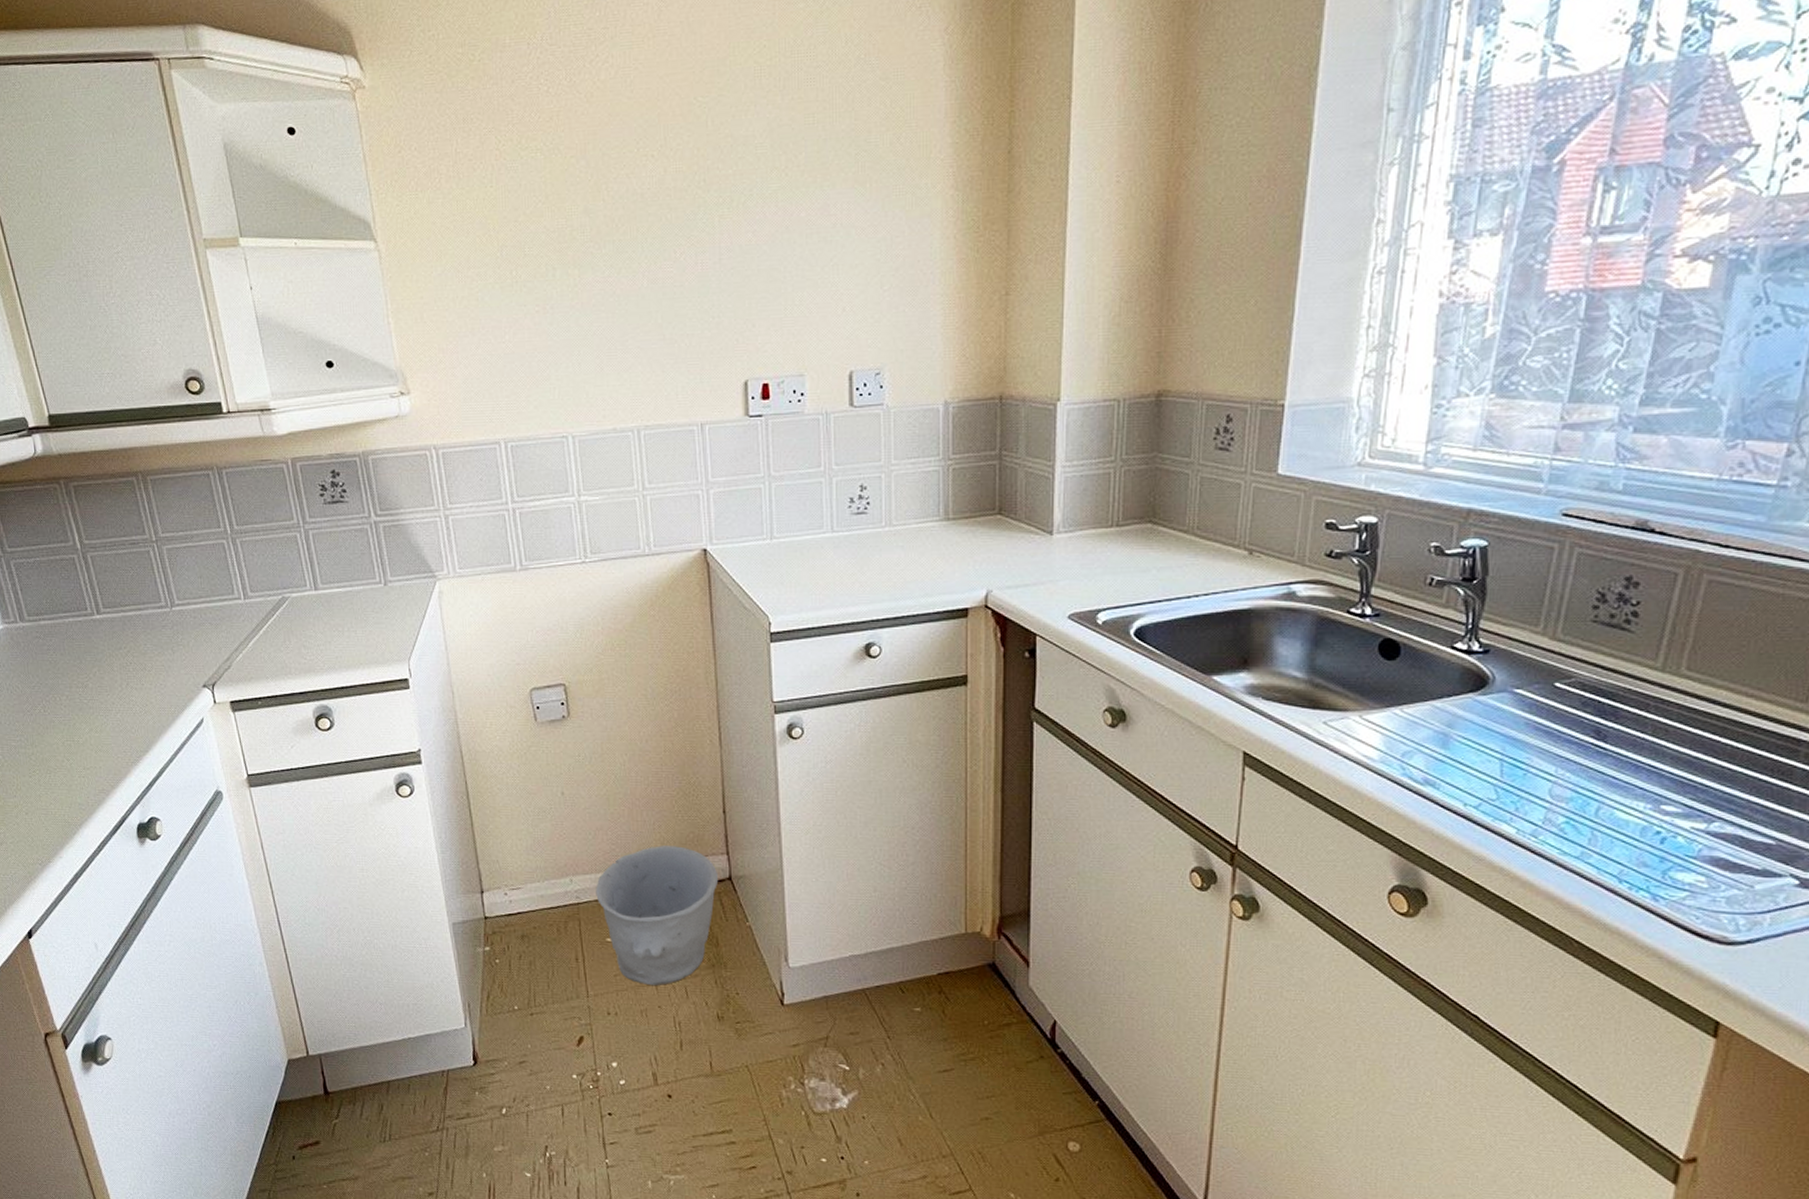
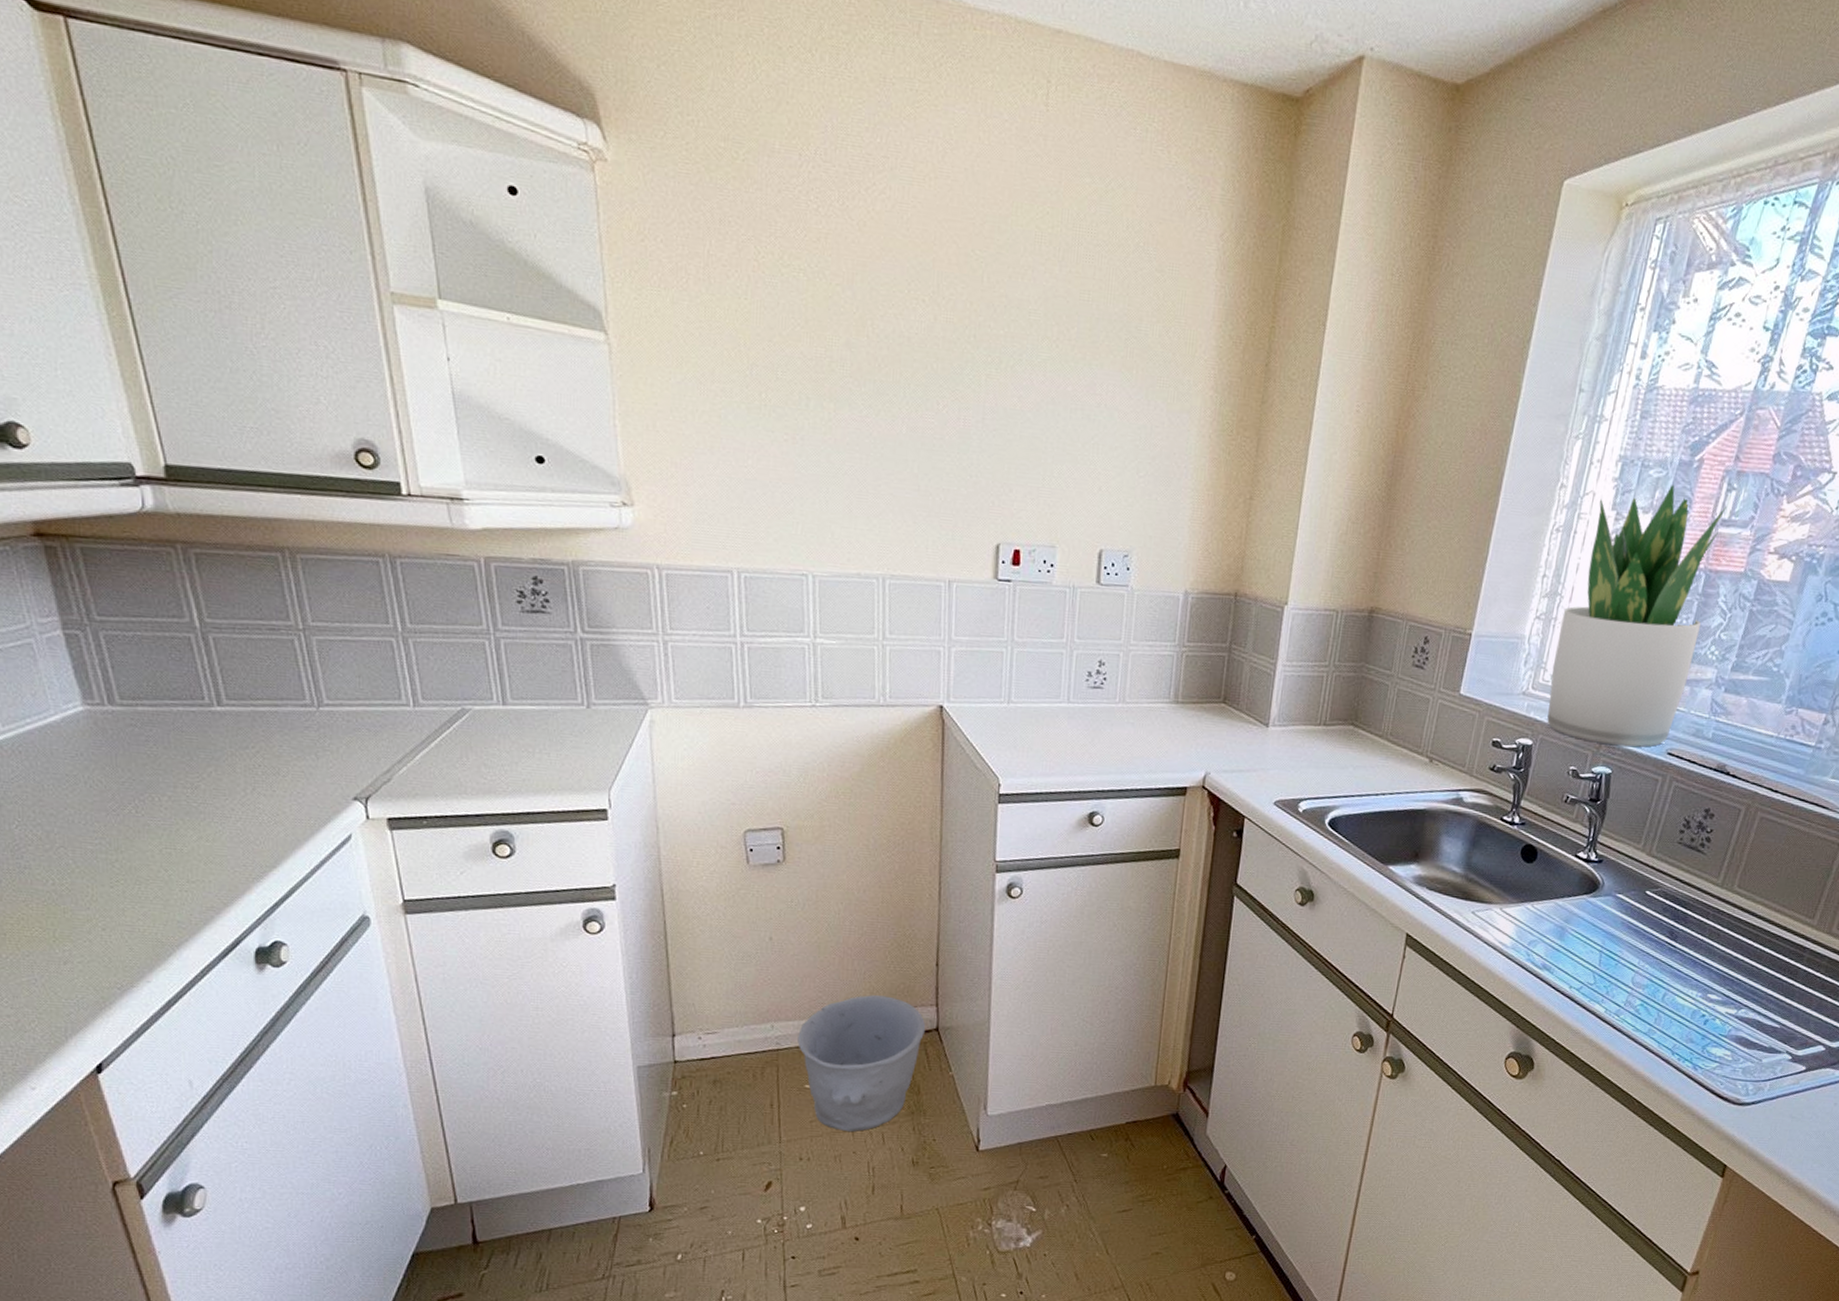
planter: none [1392,197,1605,513] -> present [1547,485,1727,747]

